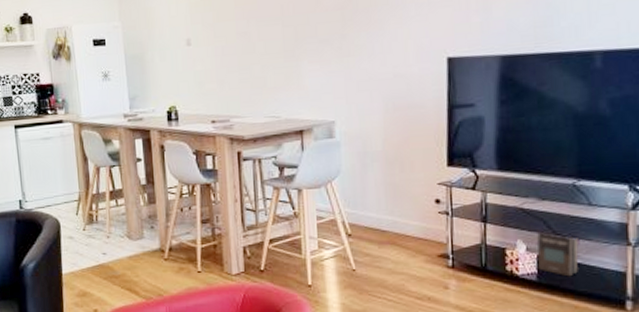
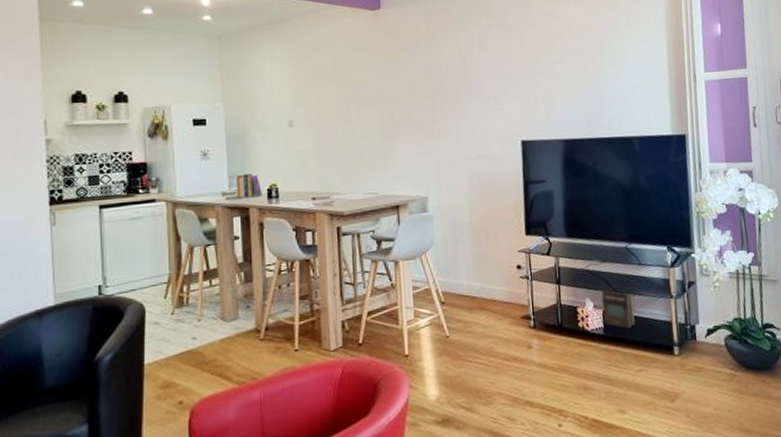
books: none [137,95,162,121] -> present [237,173,262,198]

